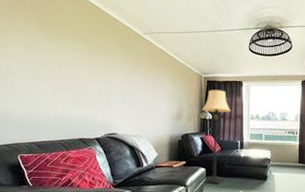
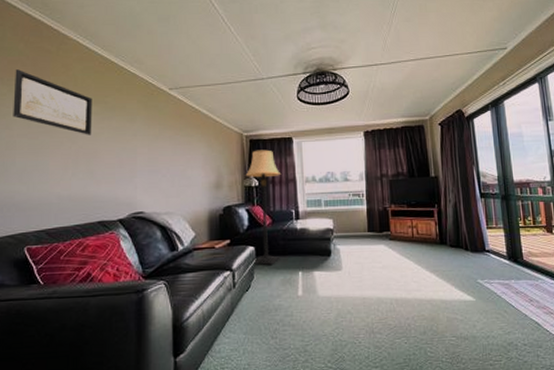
wall art: none [13,8,80,67] -> present [13,69,93,135]

